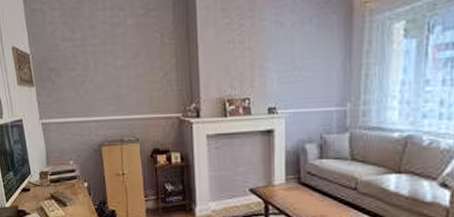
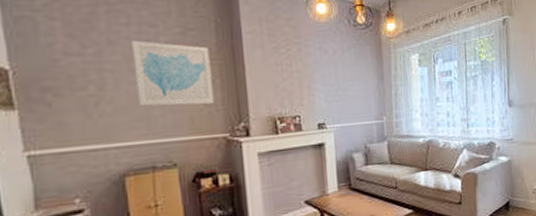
wall art: none [107,24,170,85] -> present [132,40,215,106]

